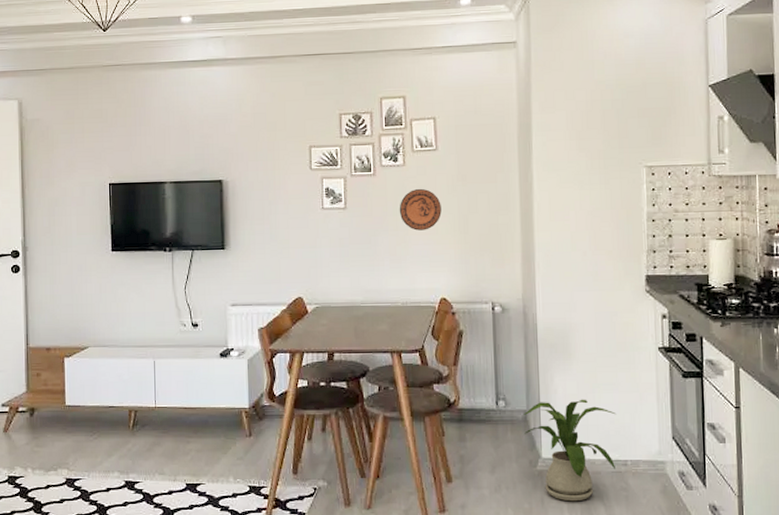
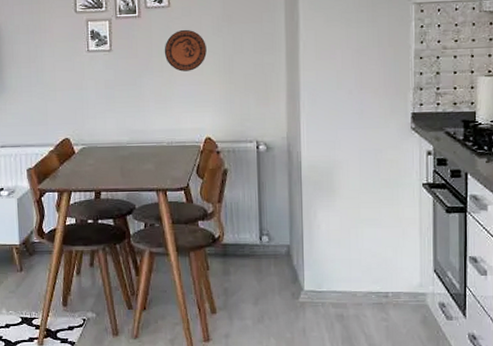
house plant: present [524,399,617,502] -> none [287,234,379,331]

